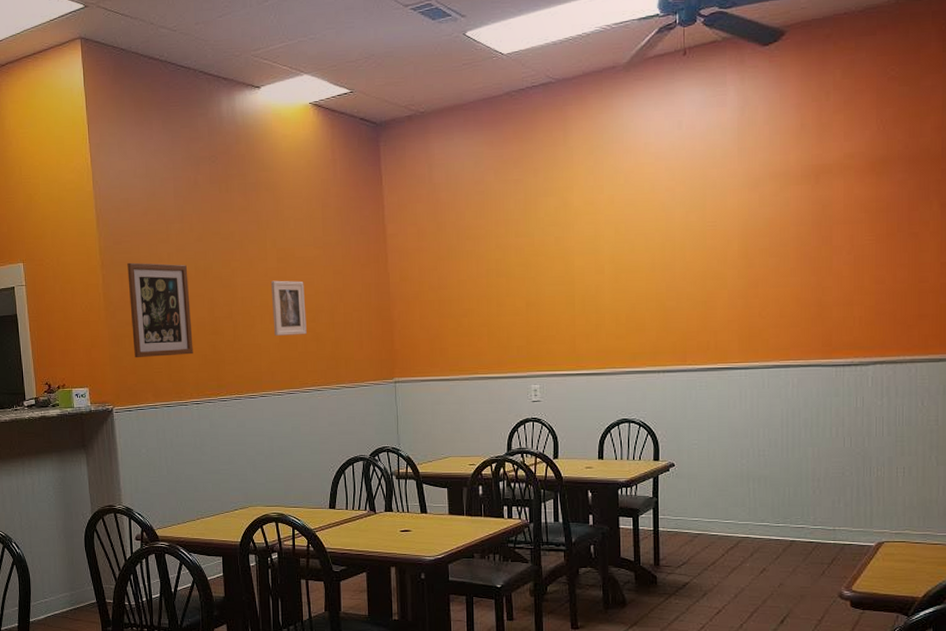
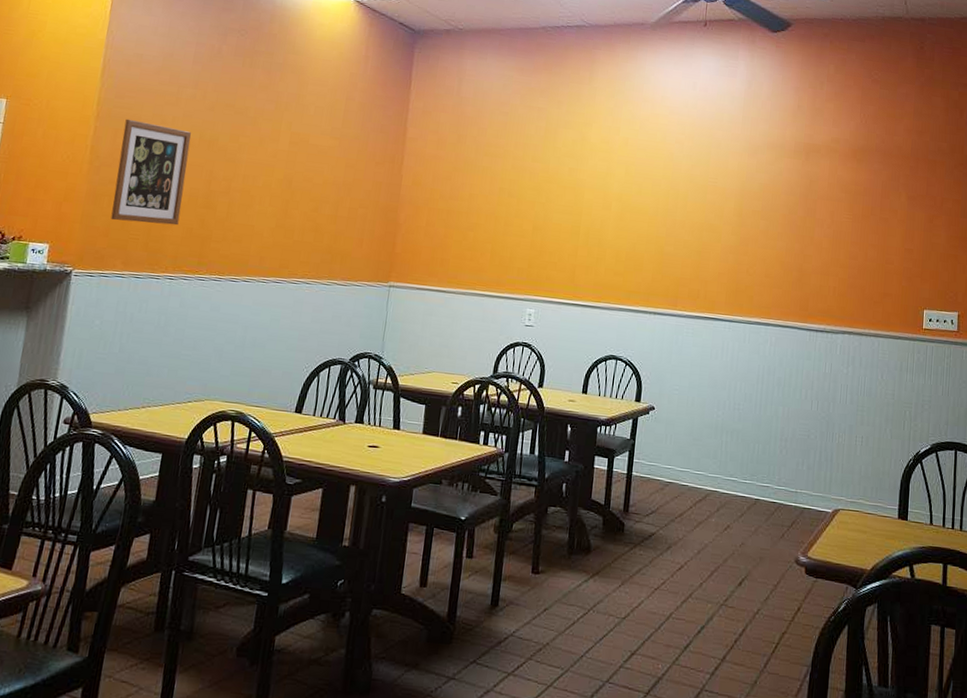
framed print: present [270,280,307,336] -> none [271,163,313,224]

